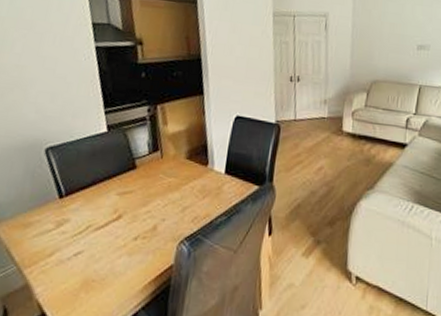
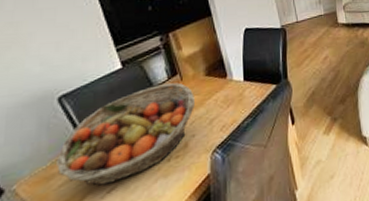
fruit basket: none [33,157,172,248] -> present [55,82,195,186]

